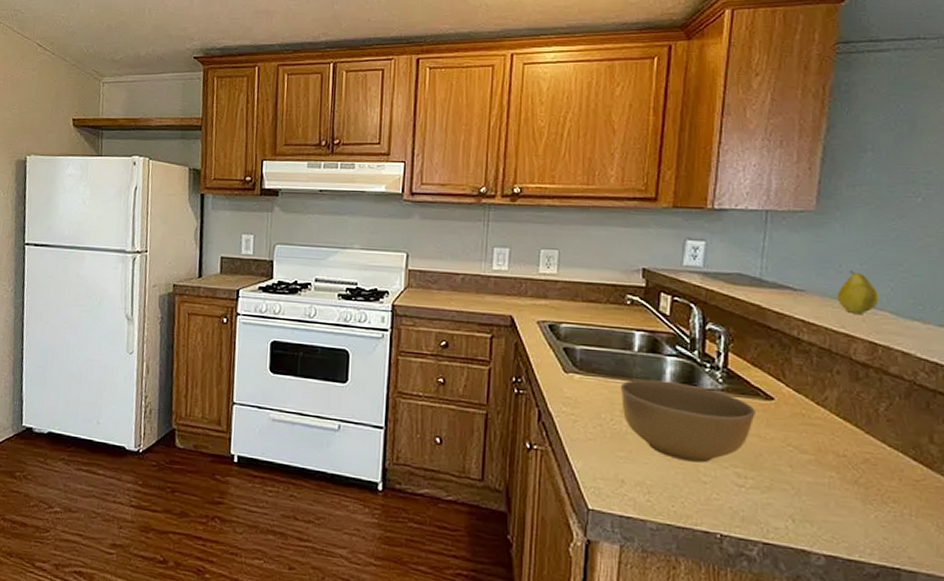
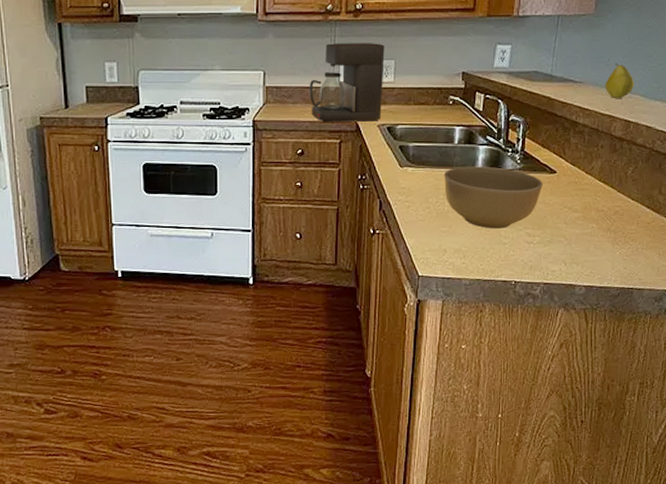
coffee maker: none [457,228,546,317] -> present [309,43,385,122]

